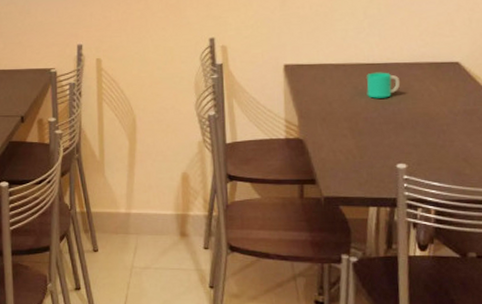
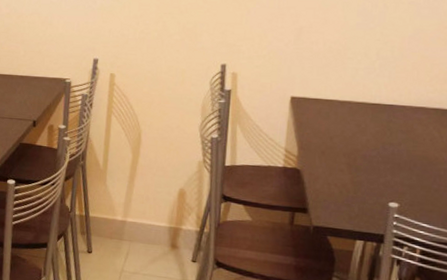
cup: present [366,72,401,98] -> none [369,112,404,138]

